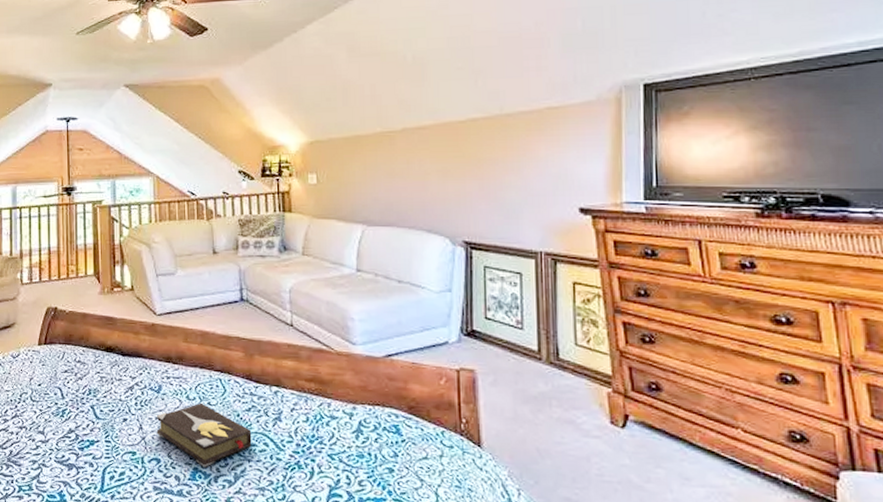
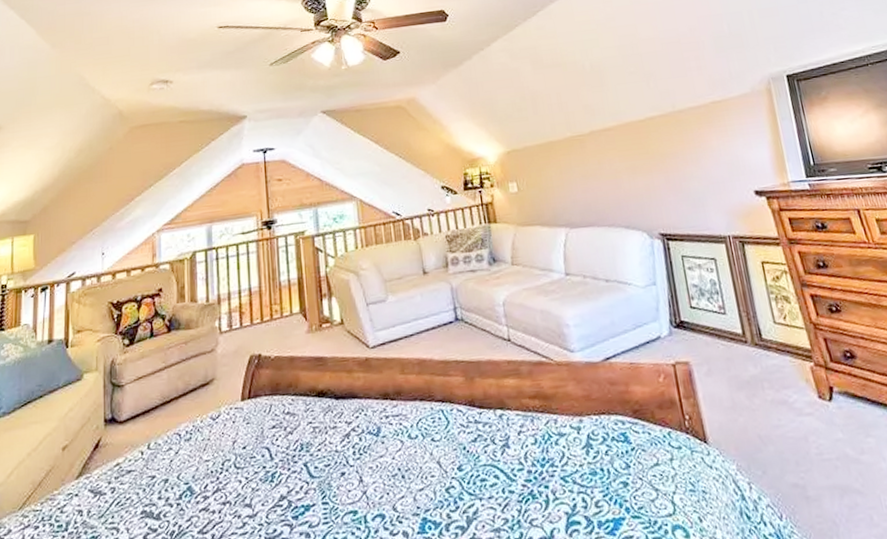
hardback book: present [156,402,252,467] -> none [377,440,482,515]

